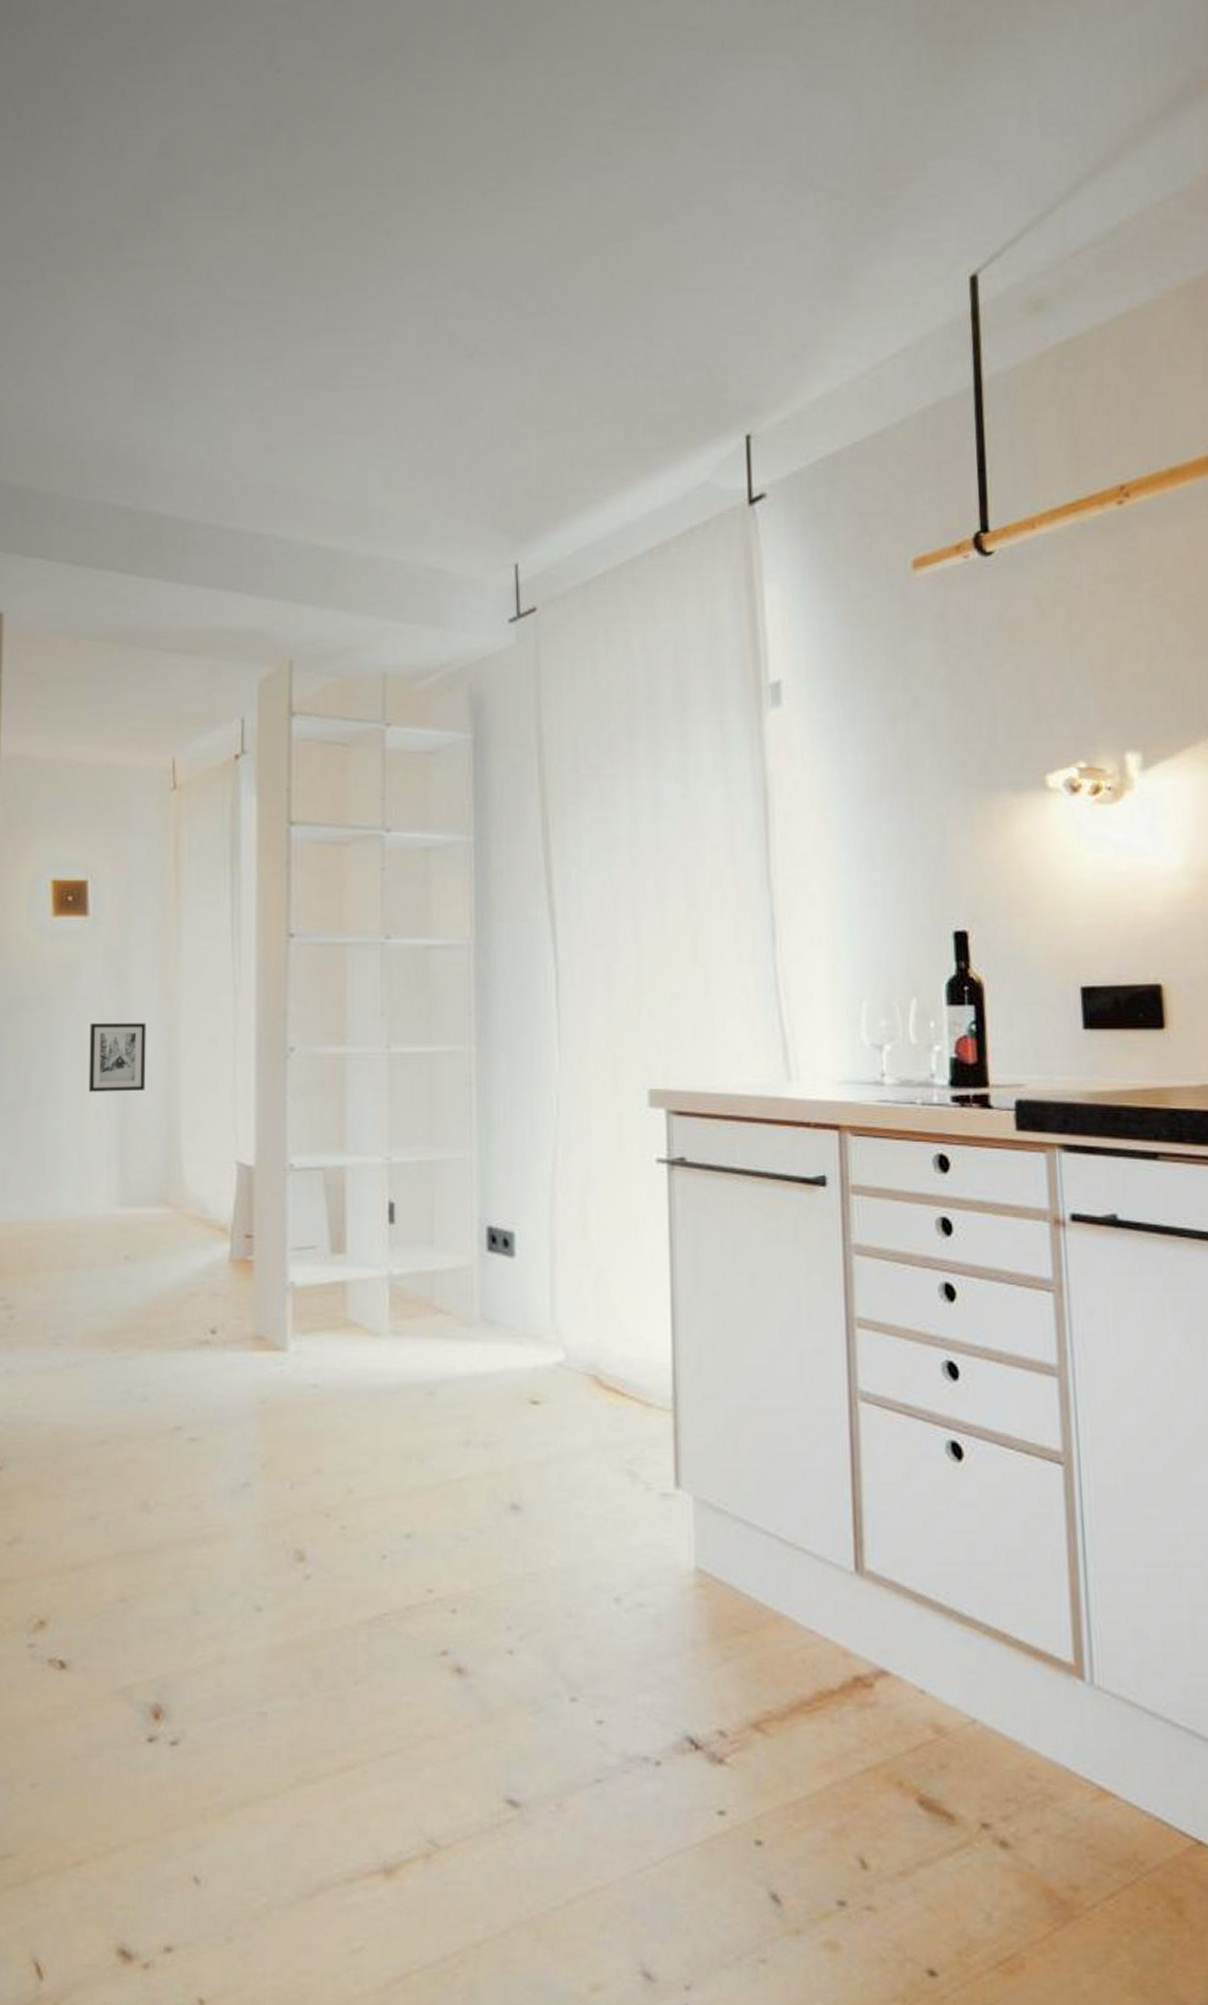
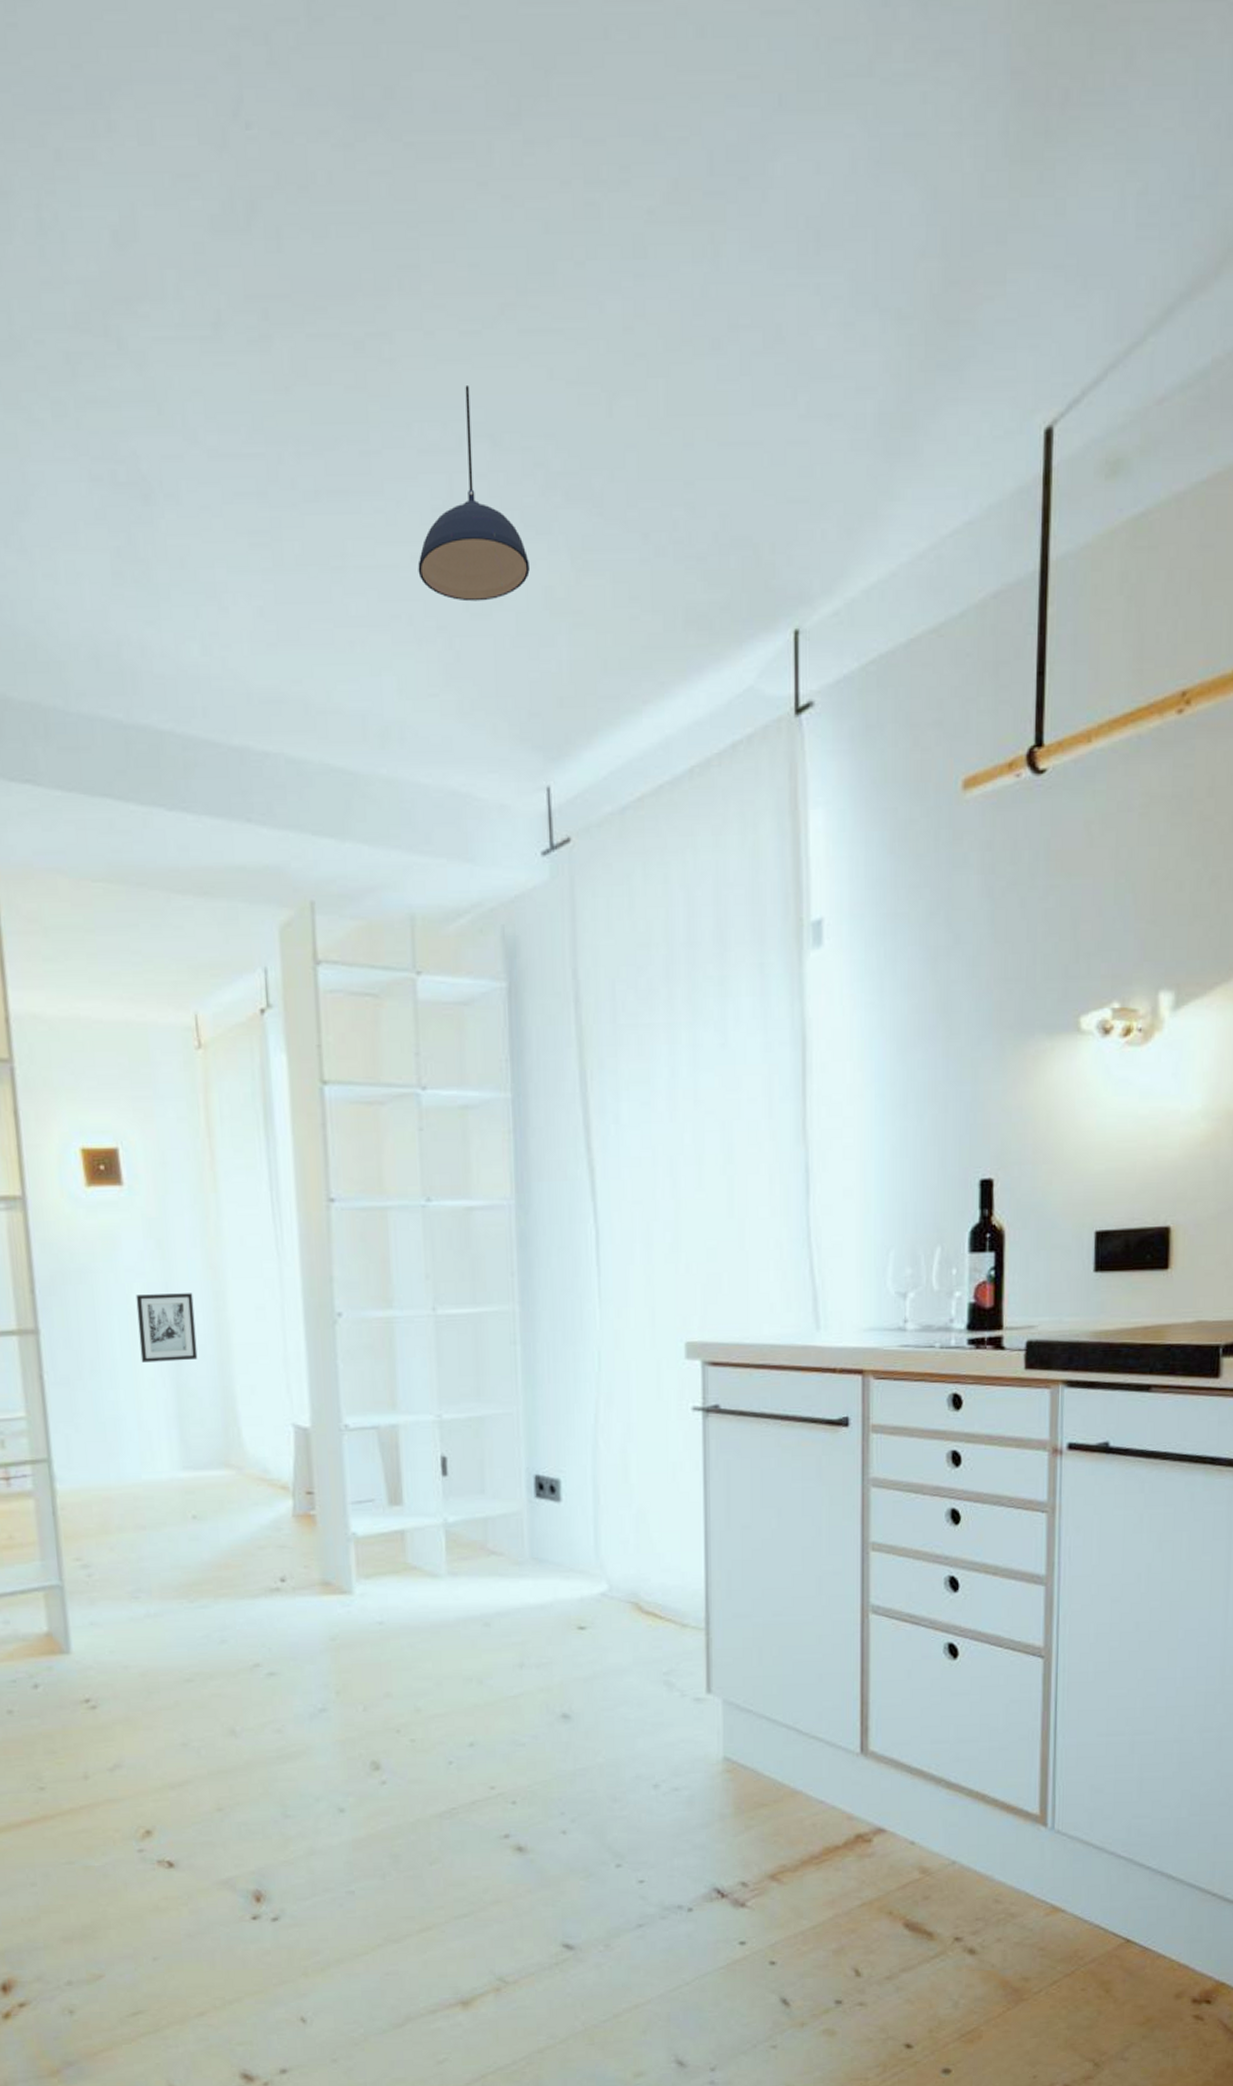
pendant light: none [403,249,503,413] -> present [418,386,530,602]

